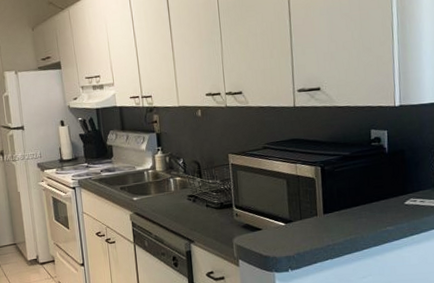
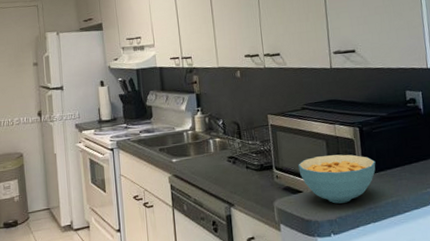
cereal bowl: none [258,193,336,241] -> present [298,154,376,204]

